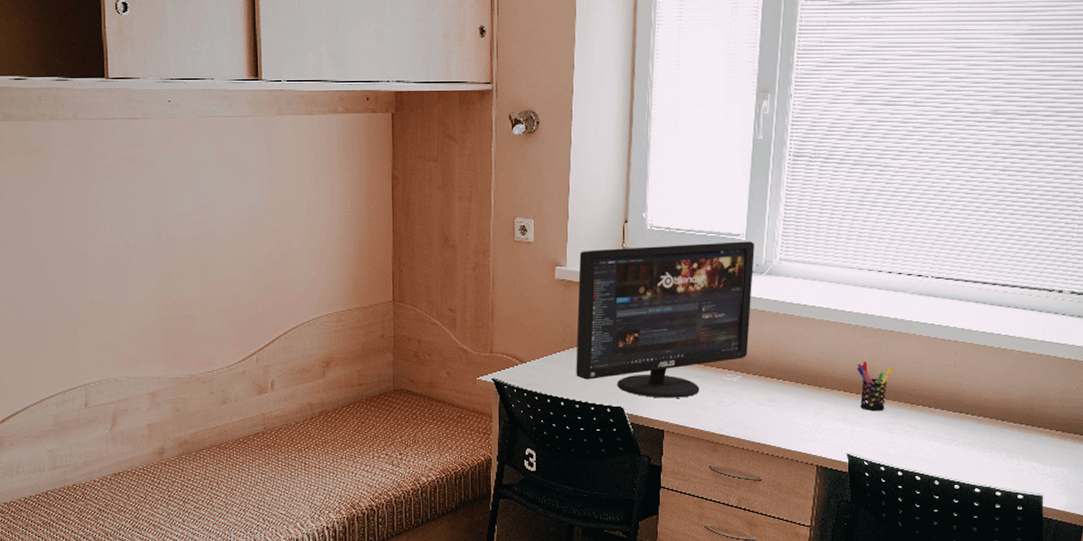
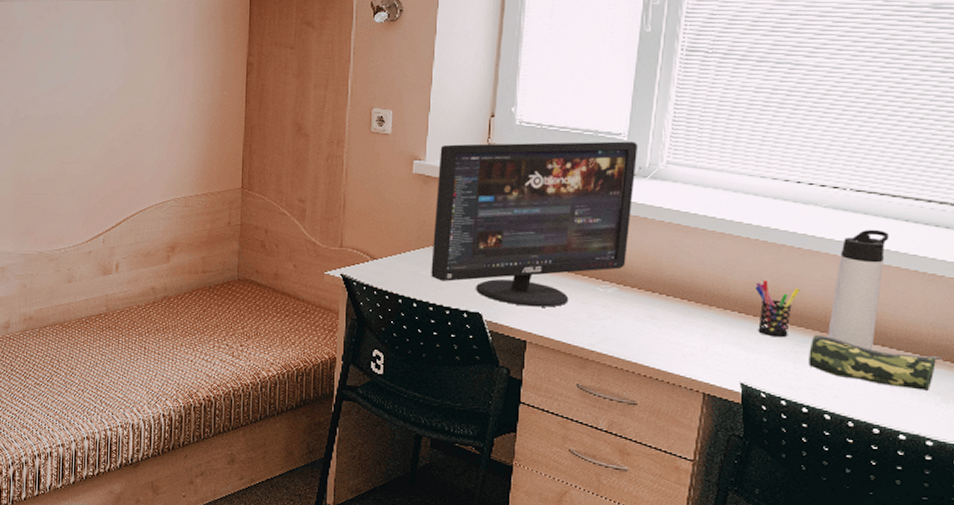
pencil case: none [902,406,1007,450] -> present [809,334,942,392]
thermos bottle: none [917,311,963,417] -> present [828,229,889,351]

